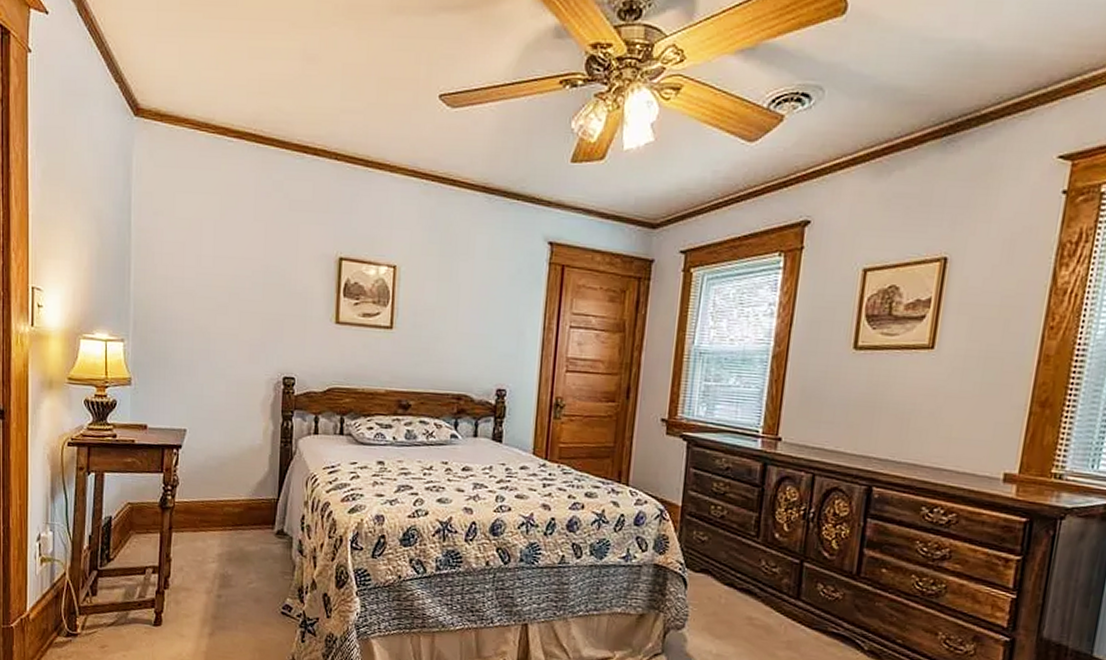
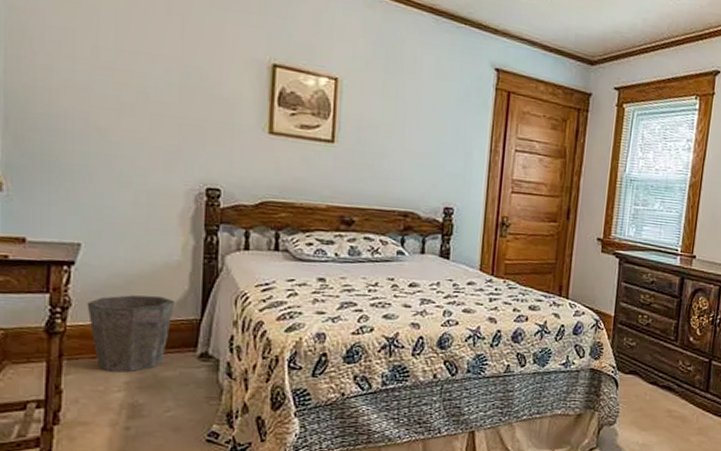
waste bin: none [190,475,258,545] -> present [87,295,176,372]

